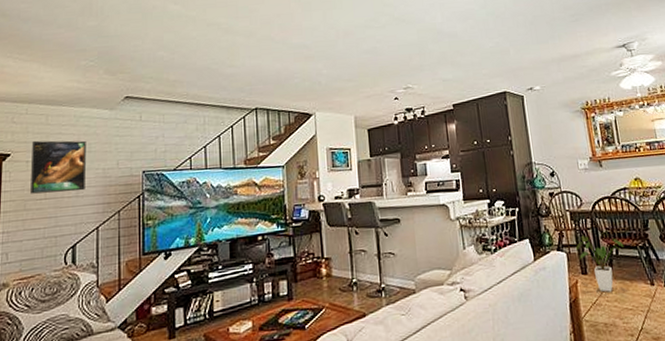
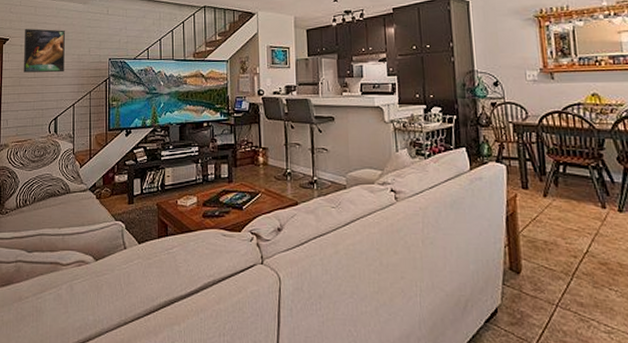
house plant: present [575,235,624,292] -> none [517,148,573,210]

